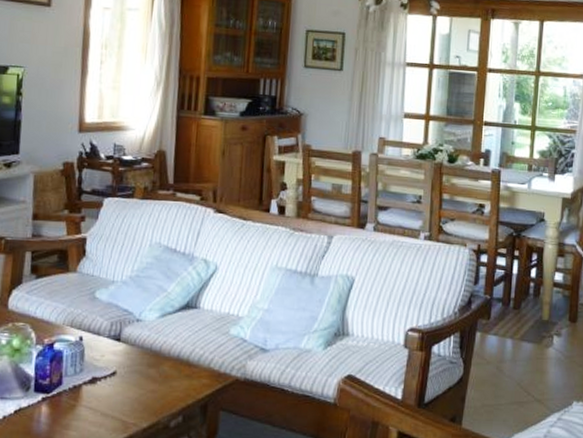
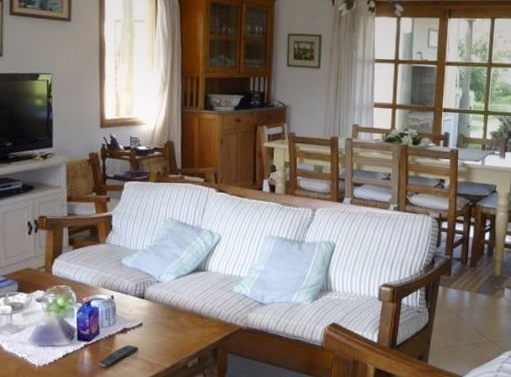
remote control: none [60,398,110,426] -> present [99,344,138,367]

